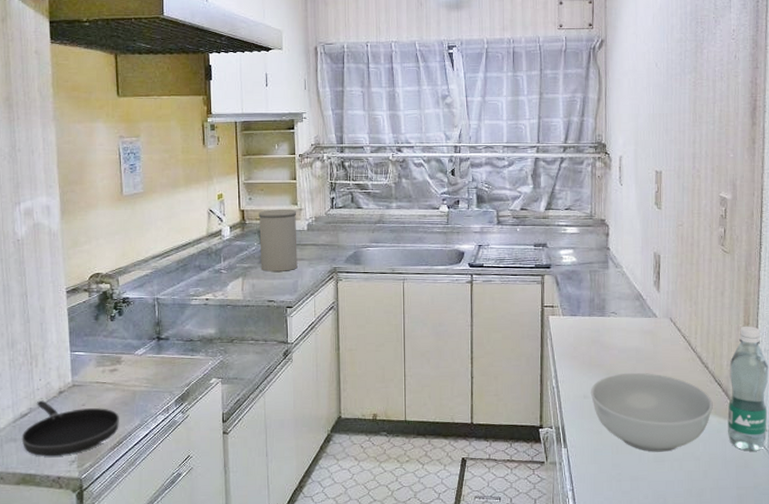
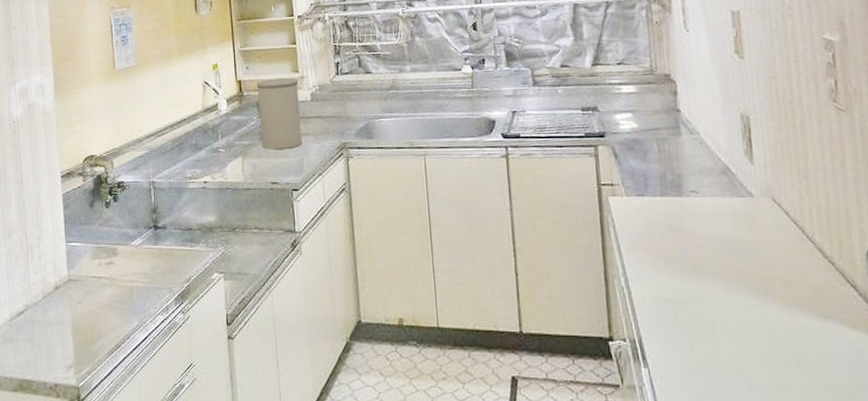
frying pan: present [21,400,119,456] -> none [18,296,117,360]
bowl: present [590,372,713,452] -> none [672,269,848,377]

